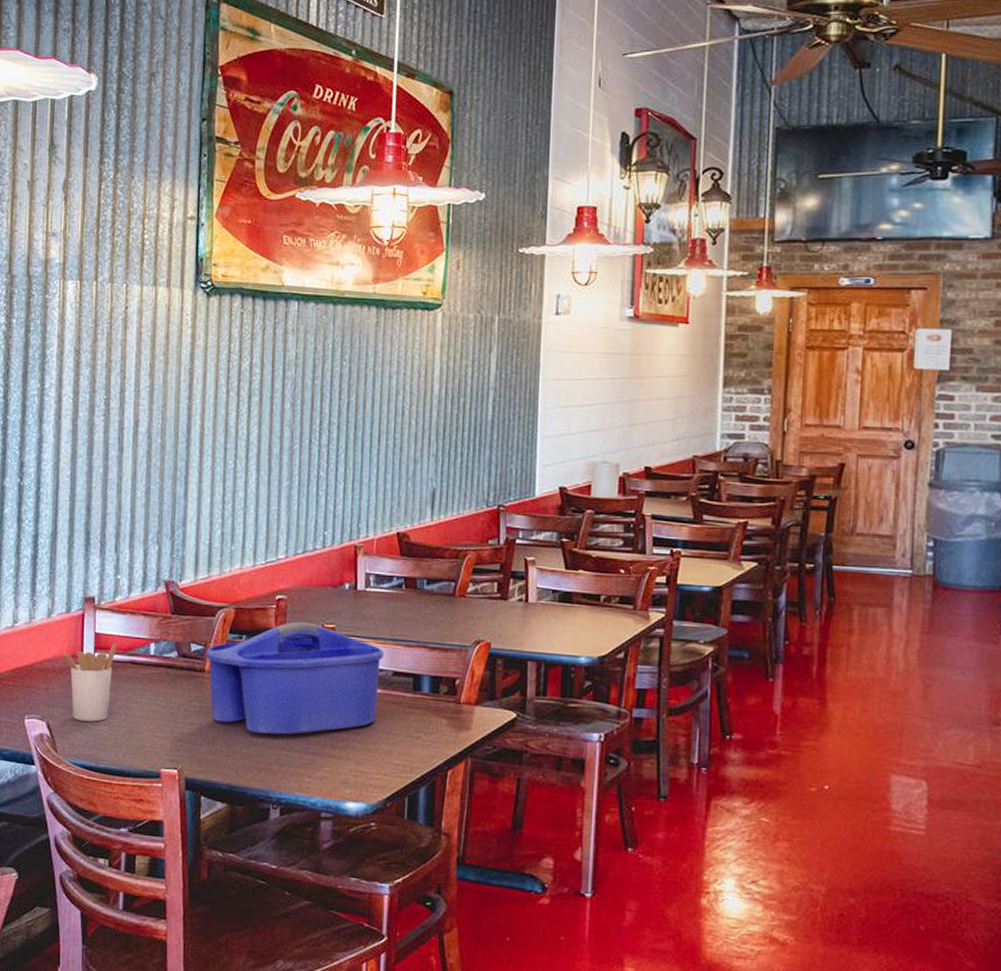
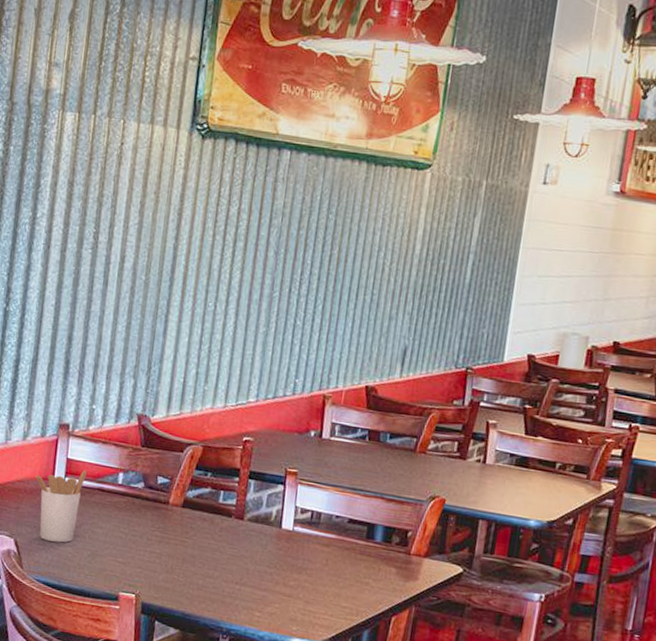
caddy: present [206,622,385,735] -> none [171,463,342,571]

